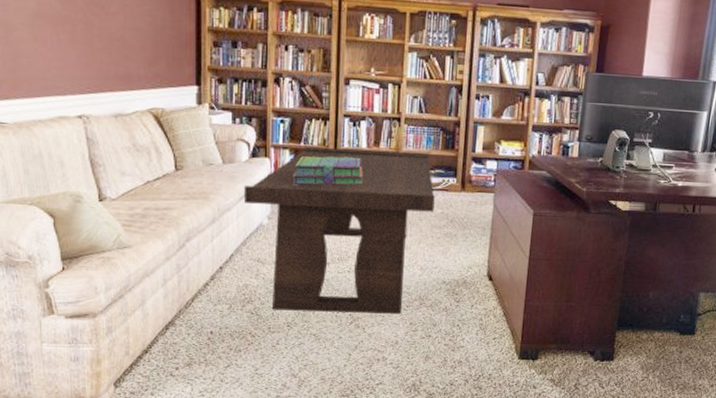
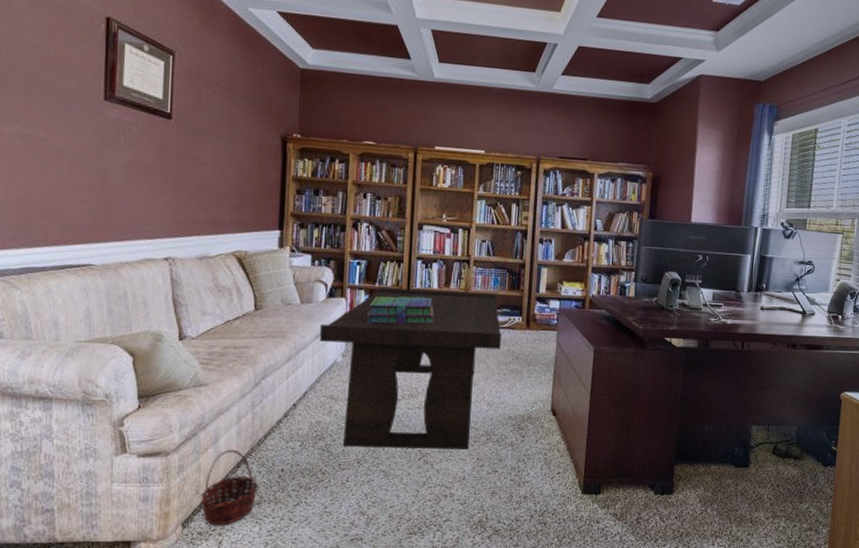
basket: none [131,311,189,386] -> present [201,449,259,526]

